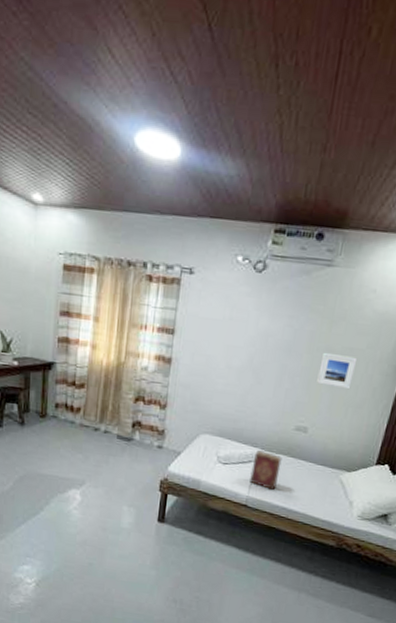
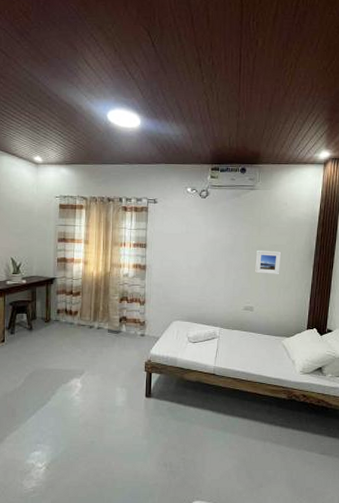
hardback book: present [250,450,282,491] -> none [215,328,237,360]

